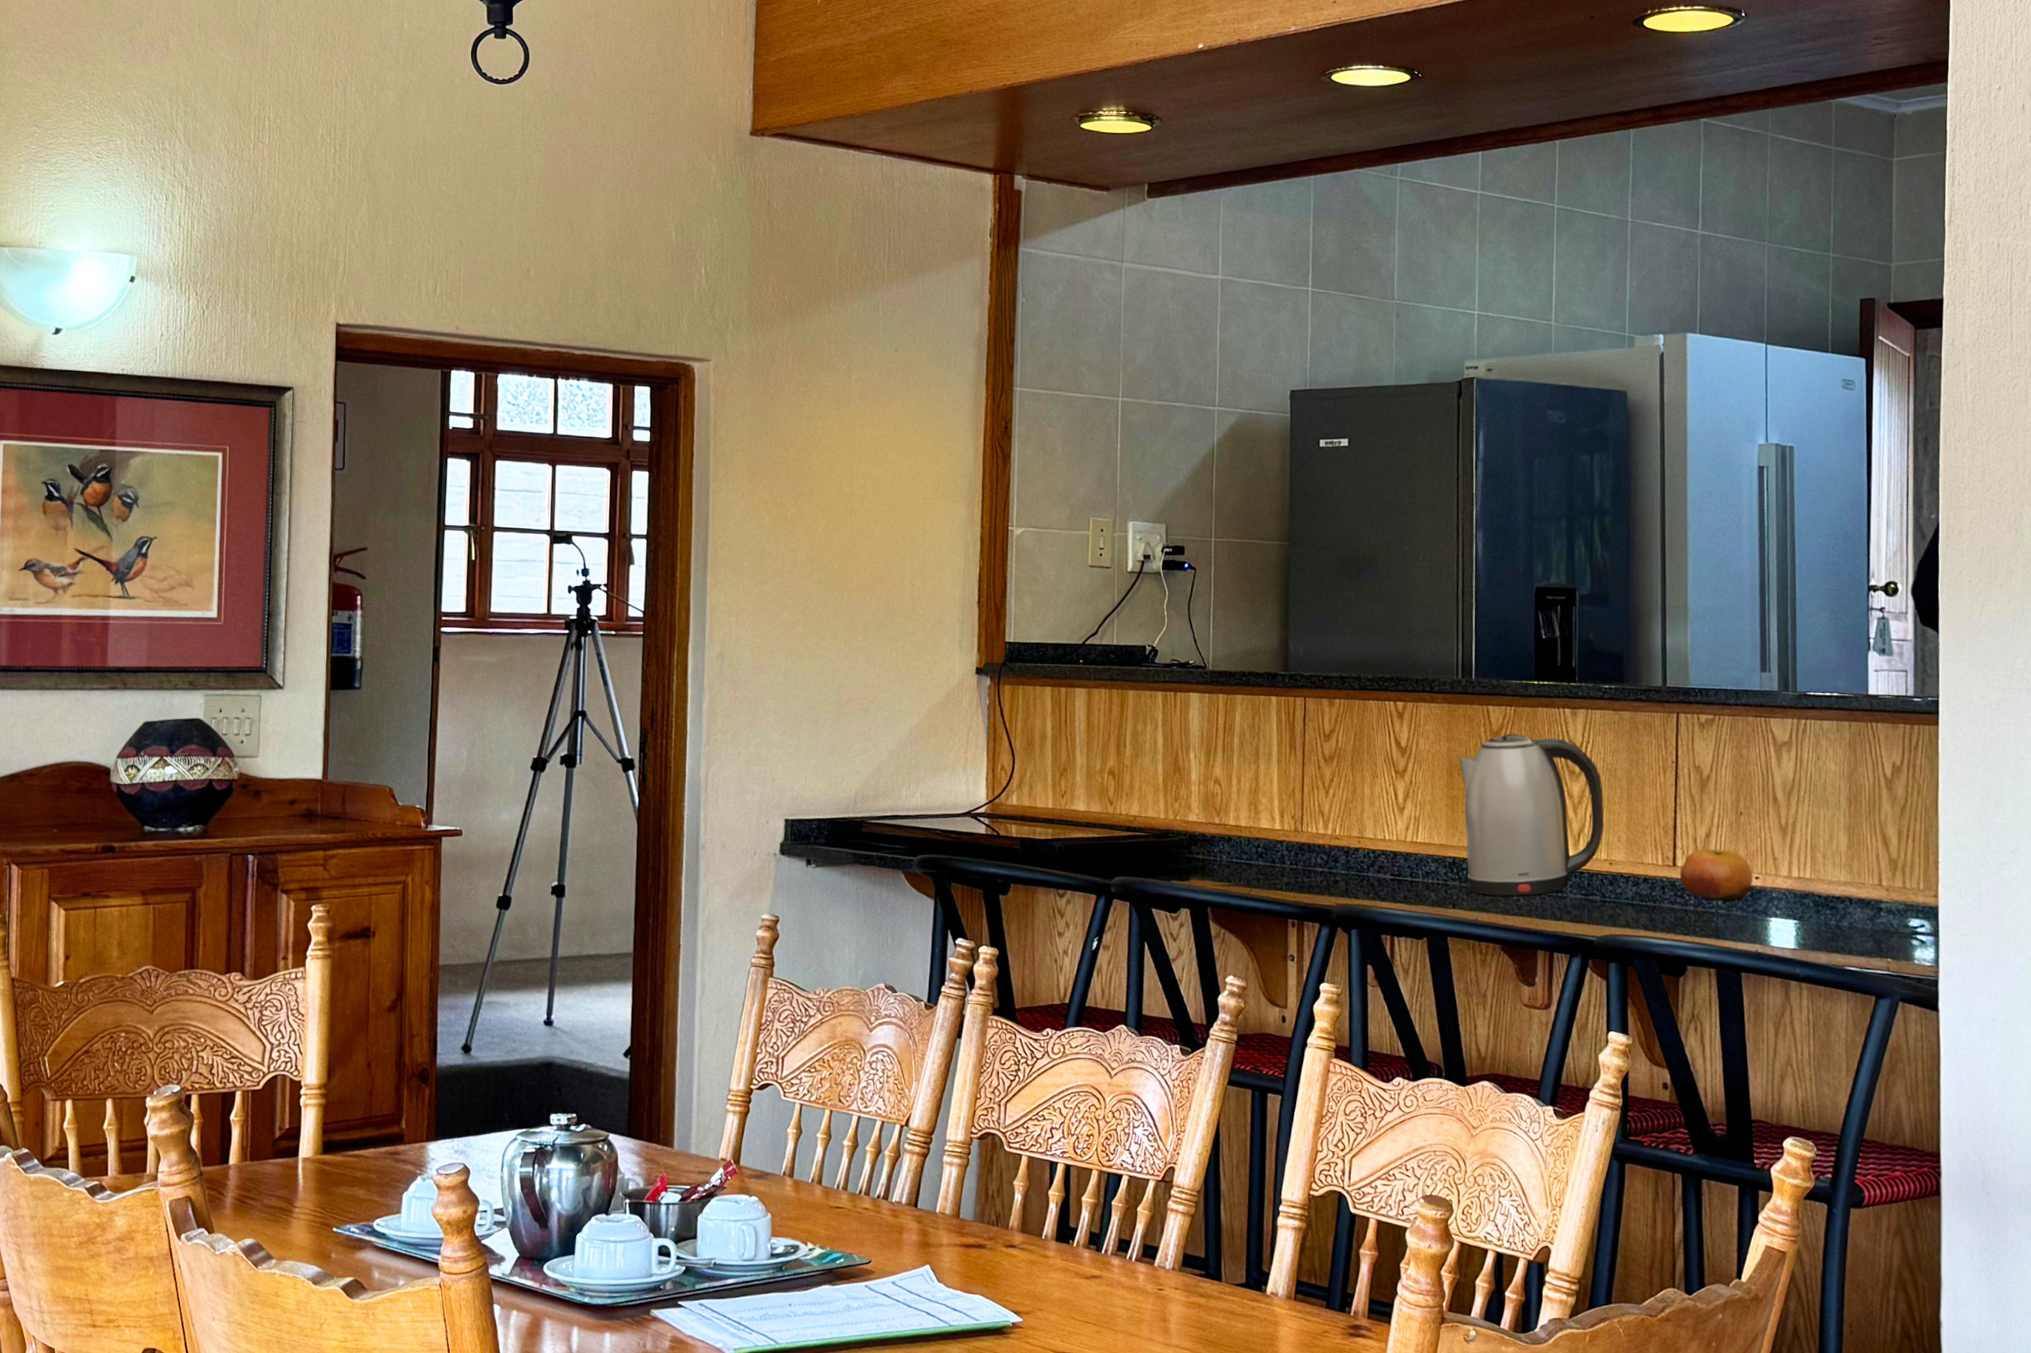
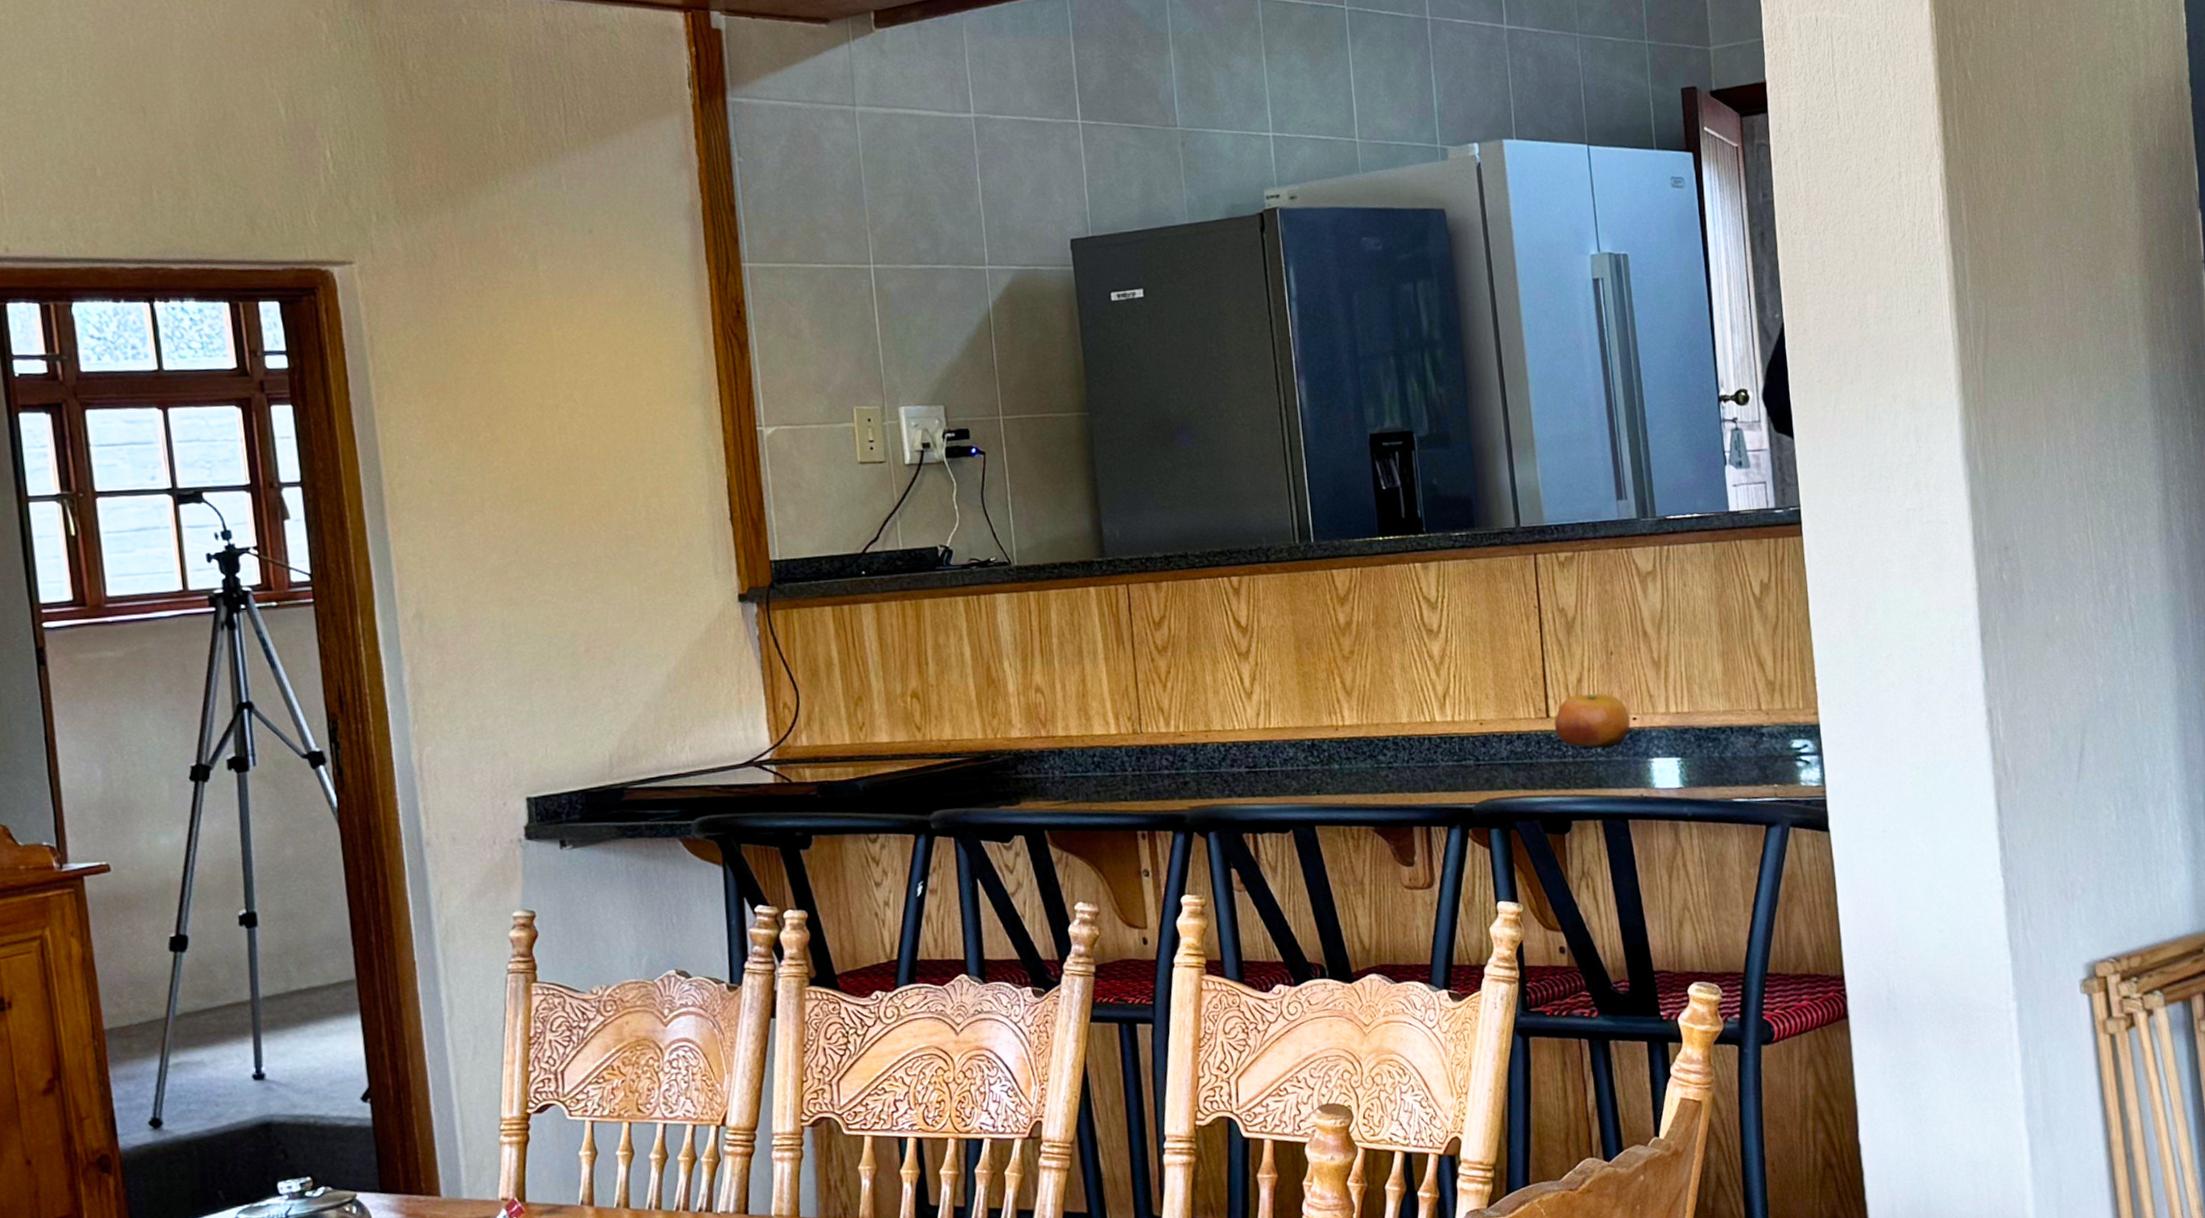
kettle: present [1458,733,1605,896] -> none [1305,595,1471,776]

